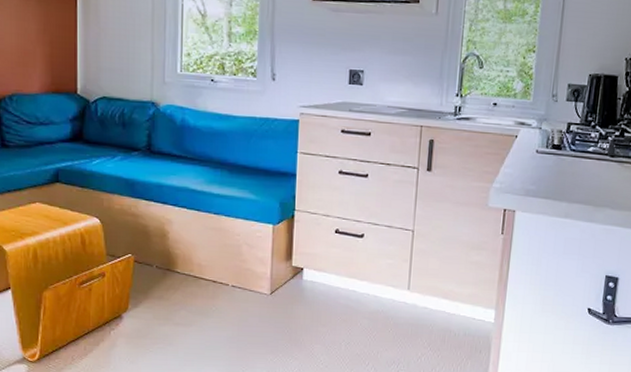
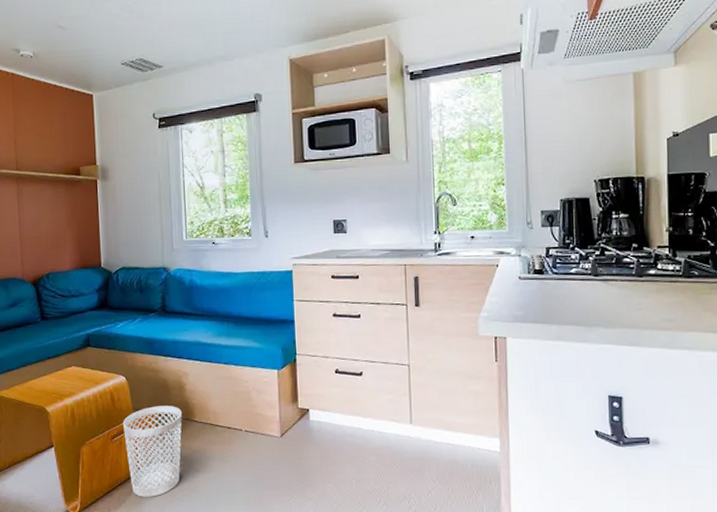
wastebasket: none [94,253,163,348] -> present [123,406,182,497]

